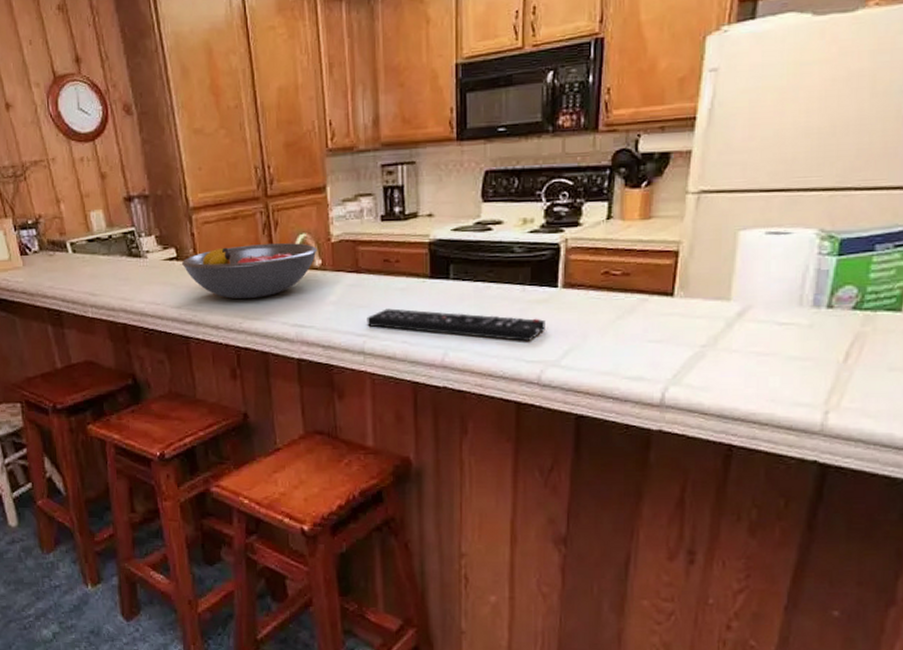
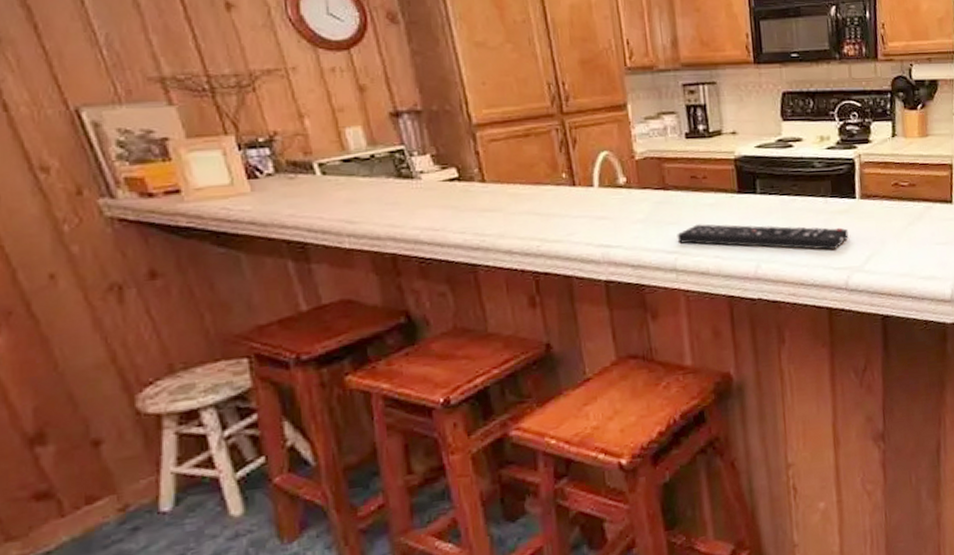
fruit bowl: present [182,243,317,300] -> none [465,160,621,221]

